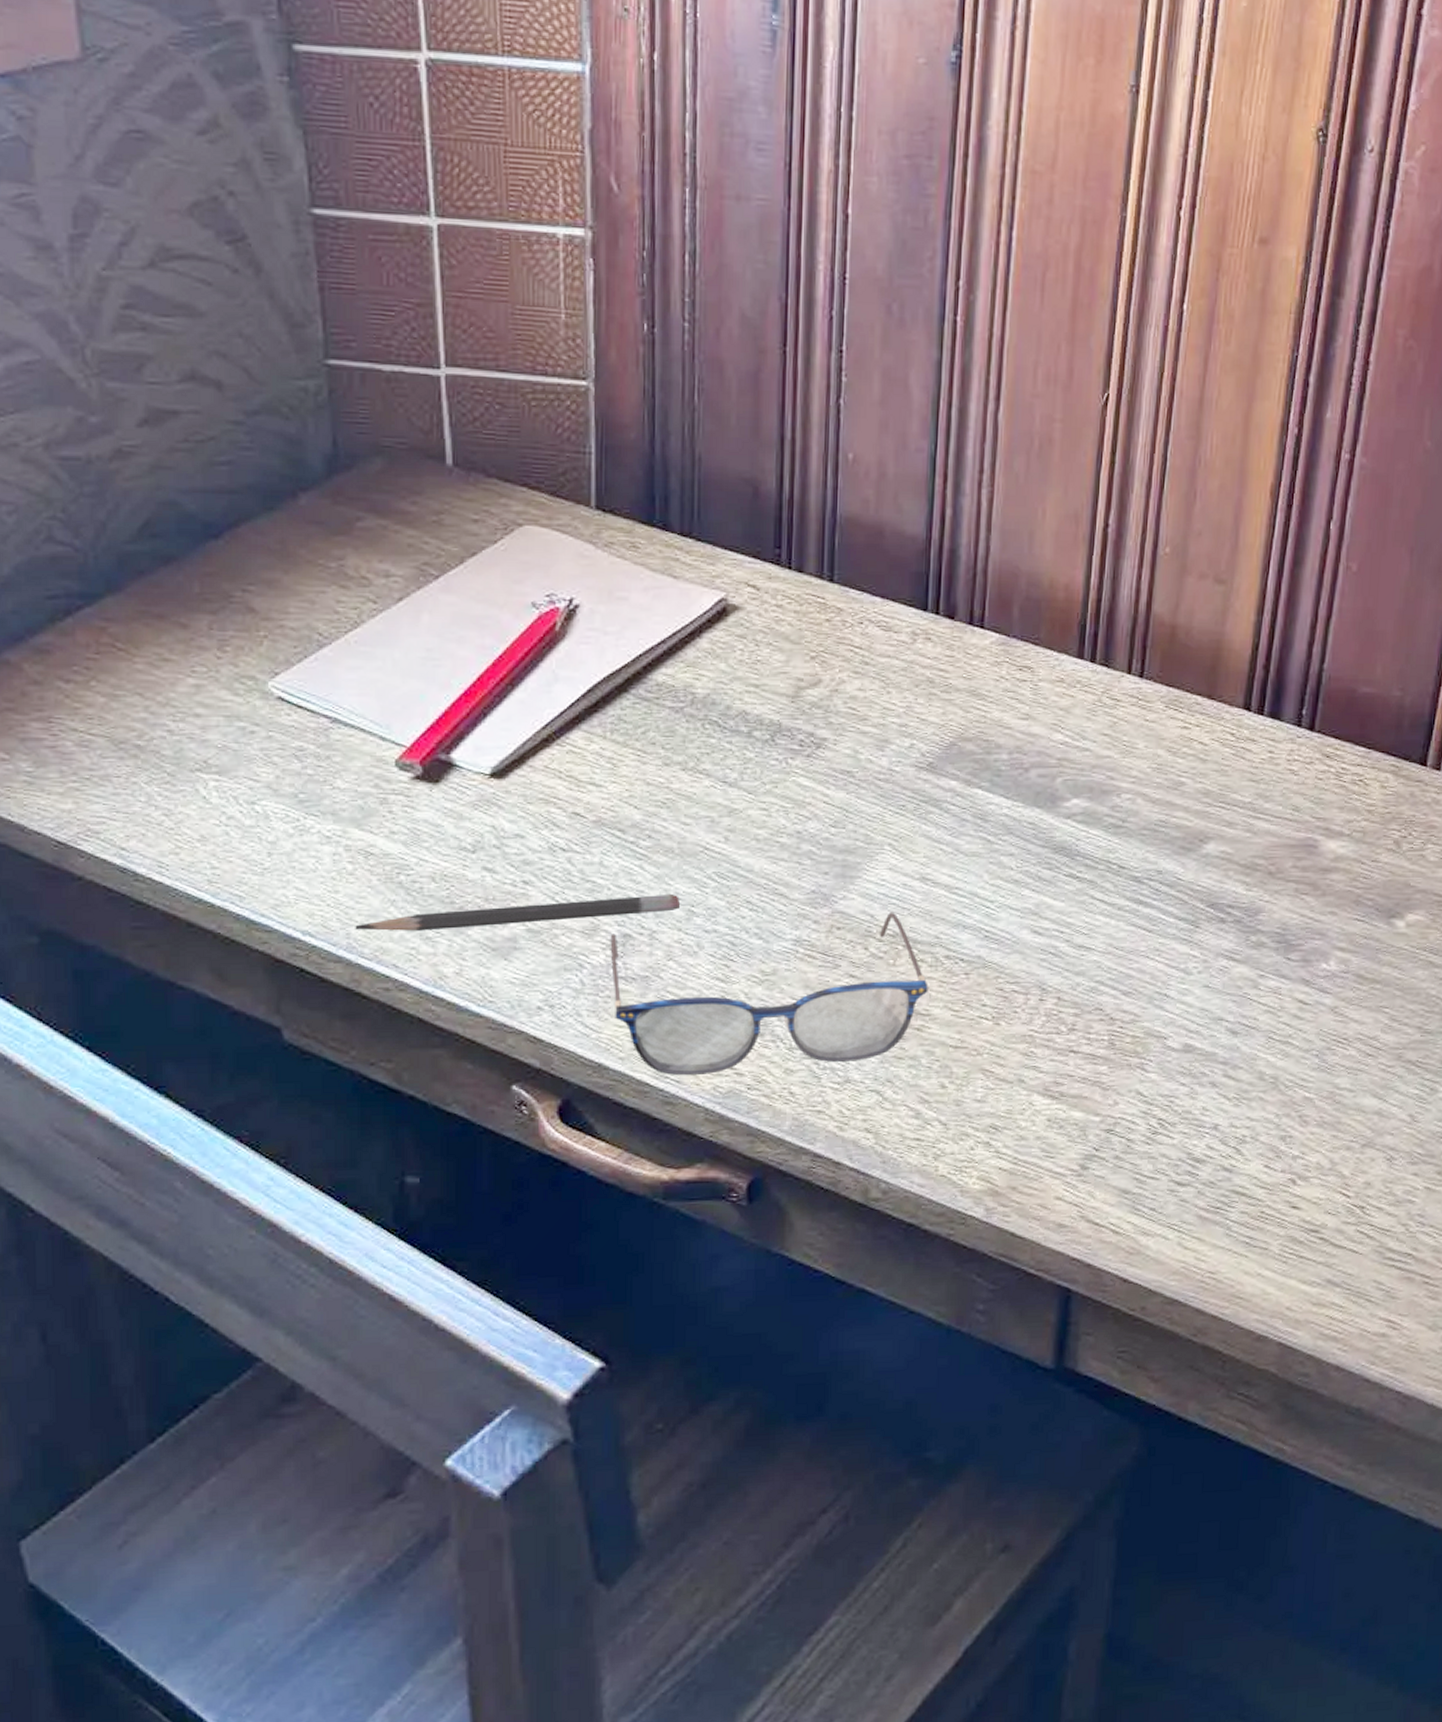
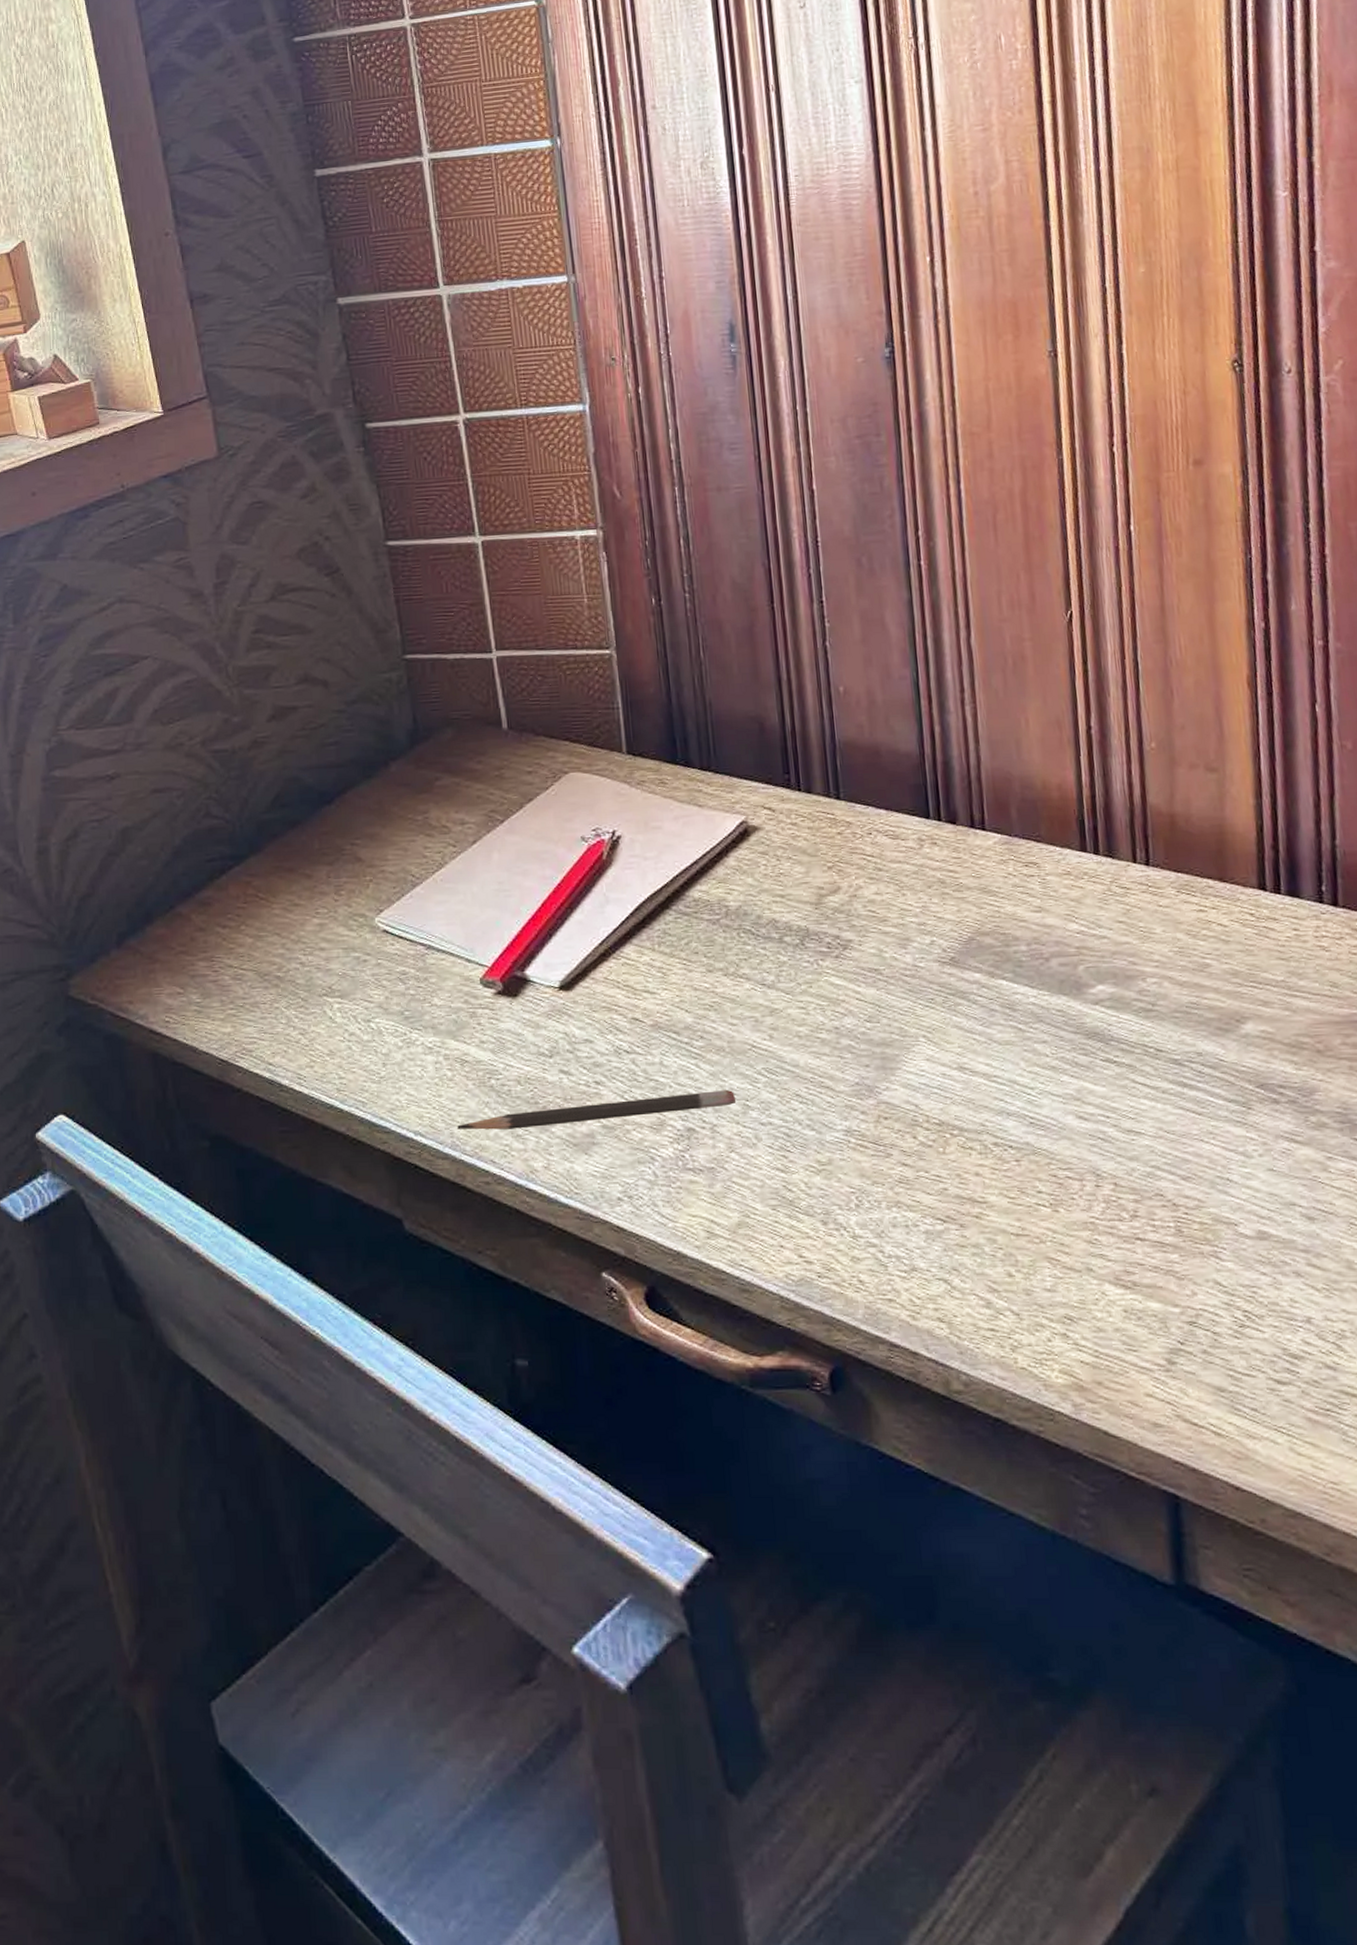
glasses: present [610,912,928,1076] -> none [676,1101,982,1264]

